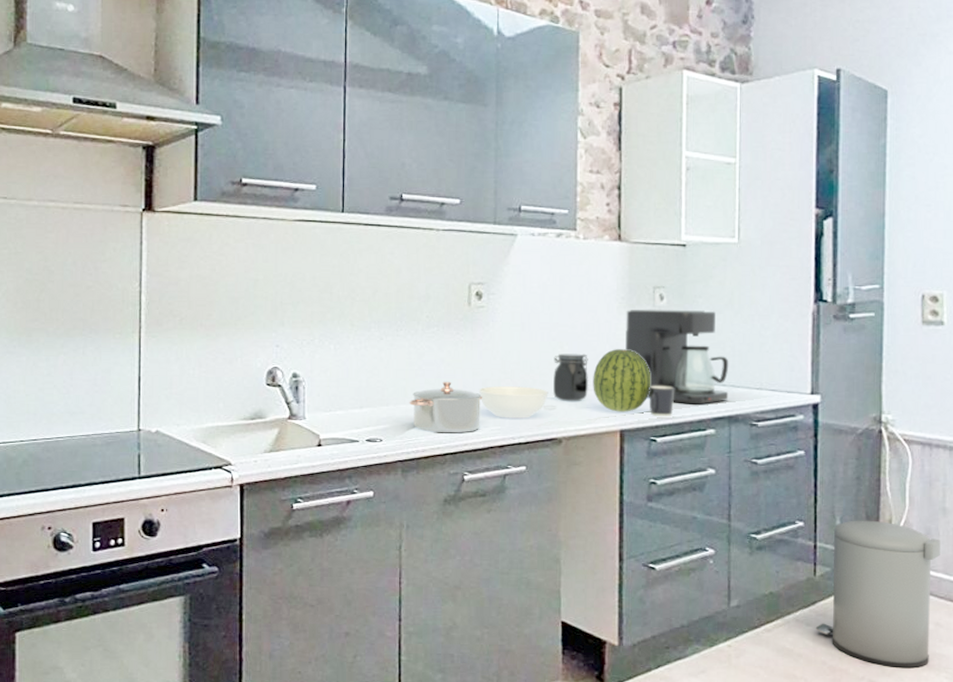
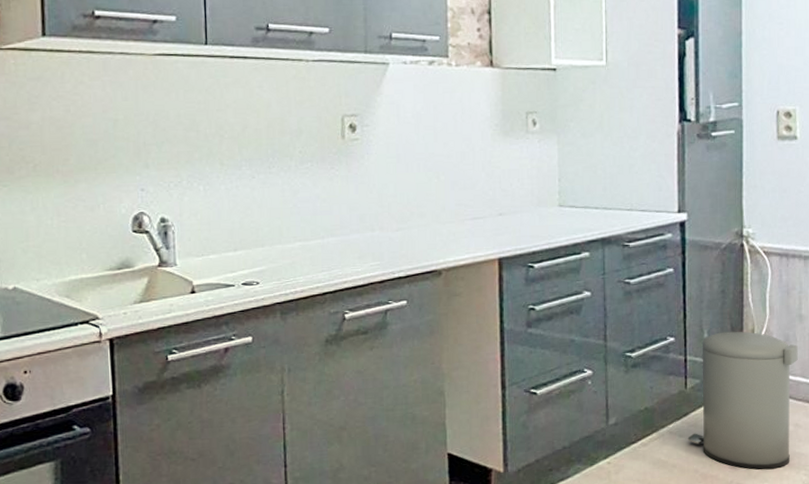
cooking pot: present [409,381,483,433] -> none [285,218,361,272]
bowl: present [478,386,549,419] -> none [356,219,427,253]
jar: present [553,352,589,402] -> none [430,182,467,233]
fruit: present [593,349,651,412] -> none [470,176,527,241]
coffee maker: present [625,309,729,404] -> none [500,134,601,229]
mug: present [649,385,675,417] -> none [525,211,550,243]

